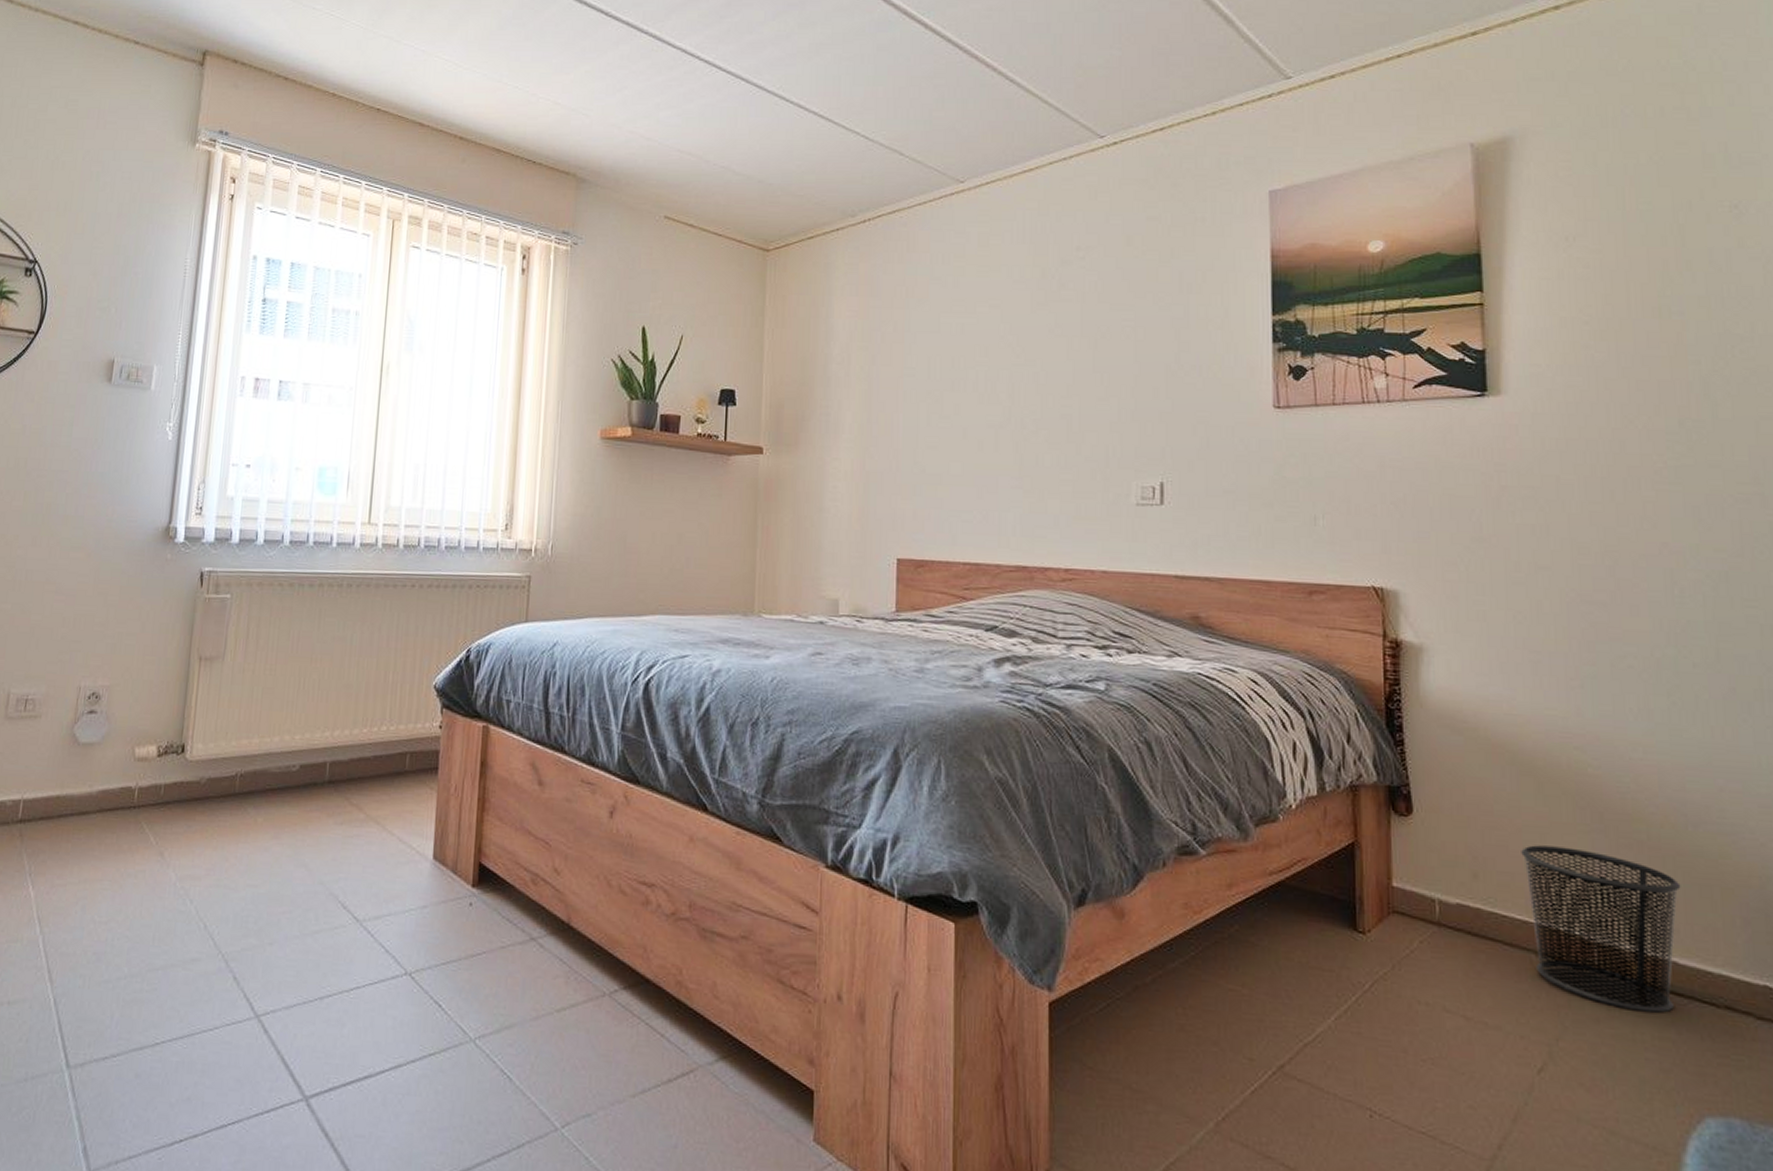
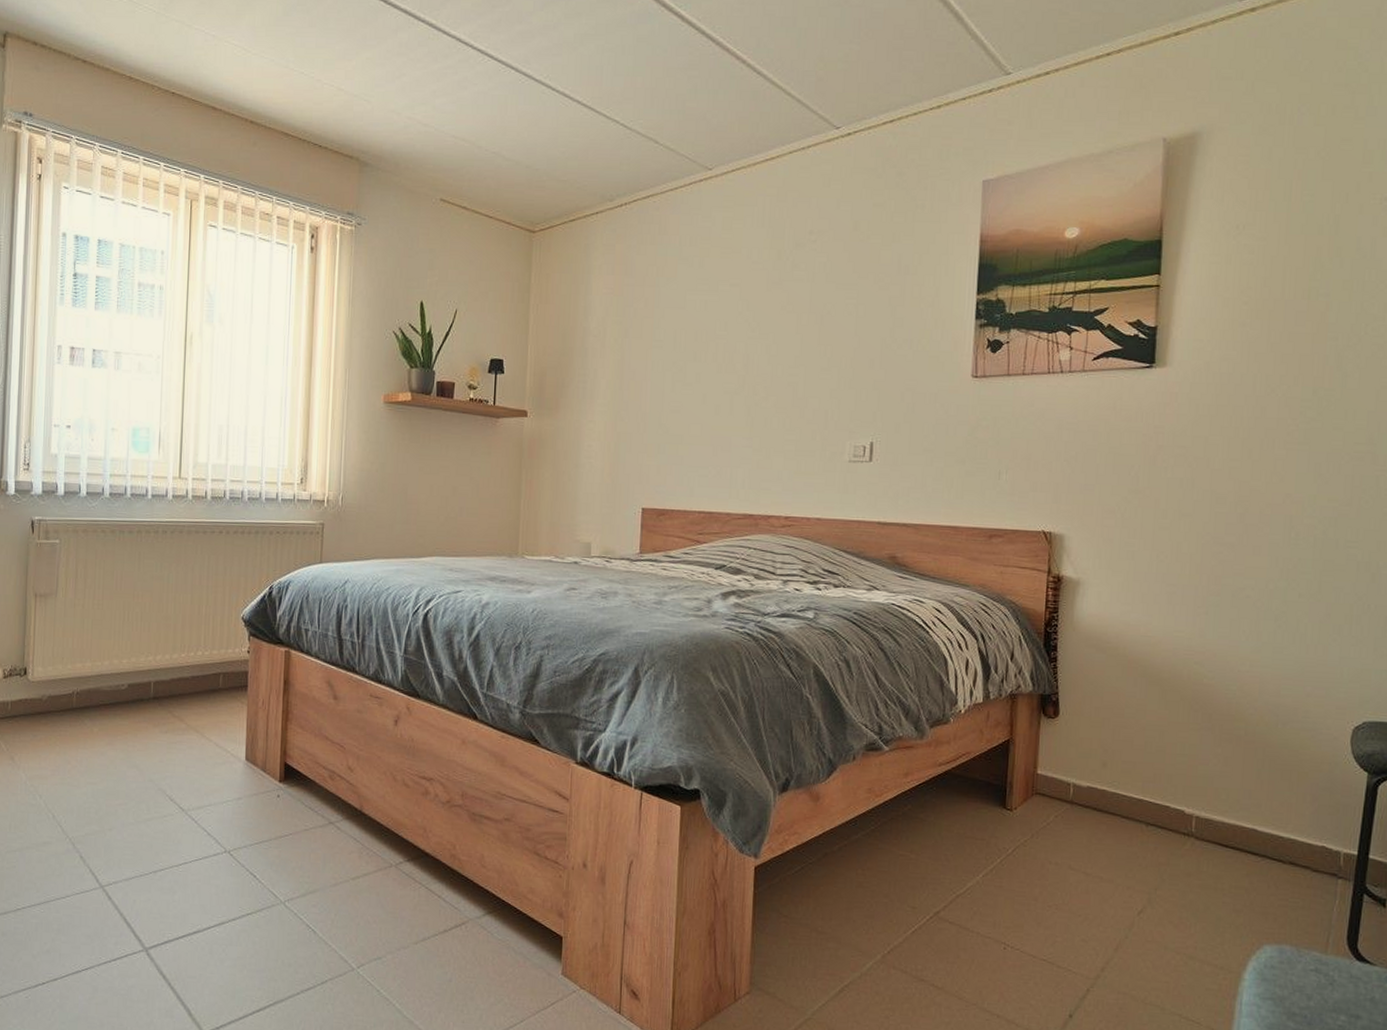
waste bin: present [1521,845,1681,1013] -> none [1143,740,1267,868]

